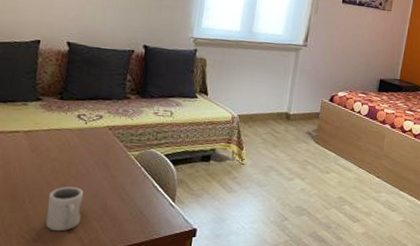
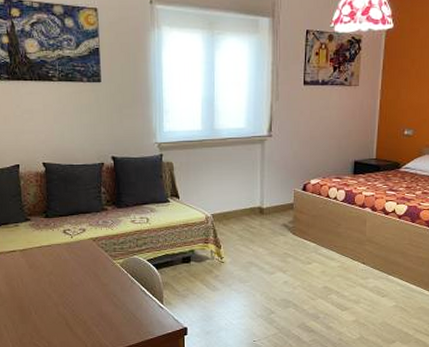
cup: present [46,186,83,232] -> none [51,297,82,338]

